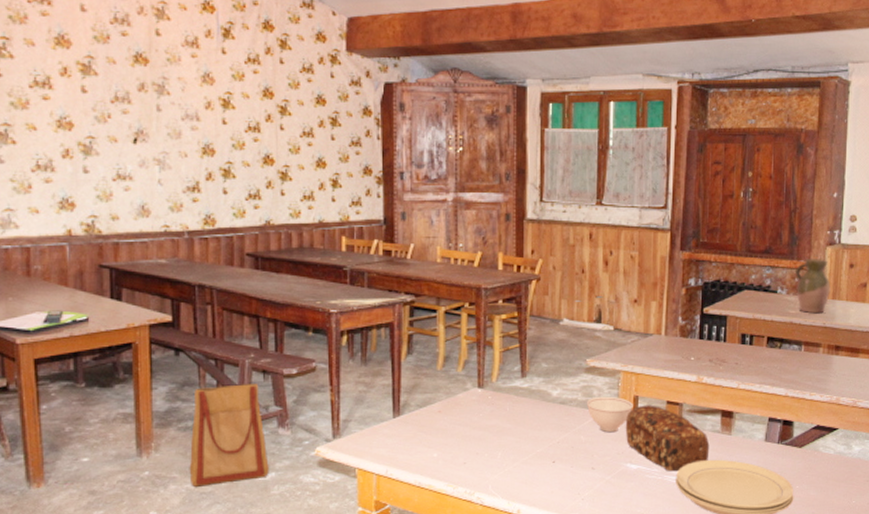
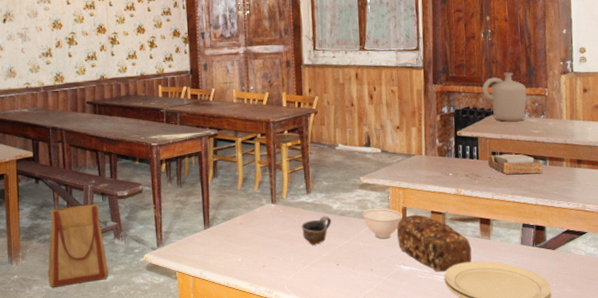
cup: none [513,404,550,439] -> present [301,215,332,245]
napkin holder: none [735,336,797,361] -> present [487,153,543,175]
water jug: none [736,240,787,300] -> present [482,72,527,122]
pitcher: present [796,259,831,314] -> none [535,86,568,133]

